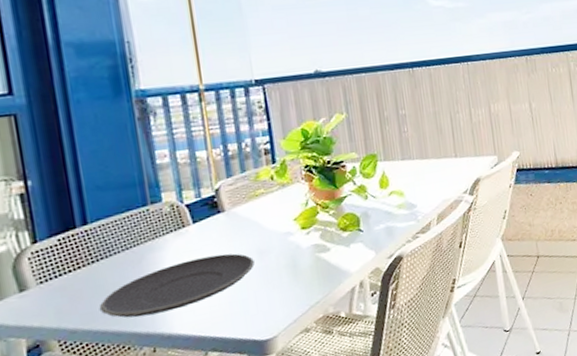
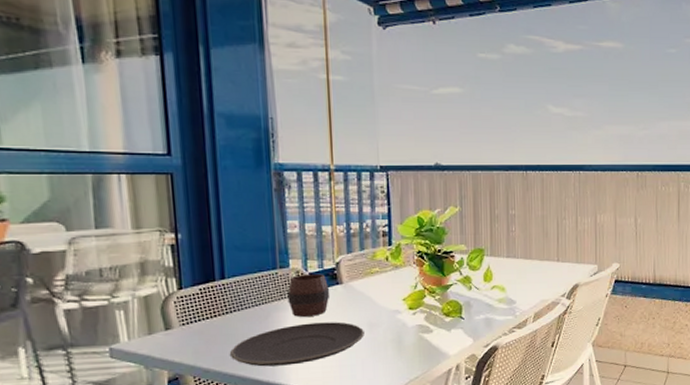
cup: none [162,204,212,256] -> present [287,274,331,317]

